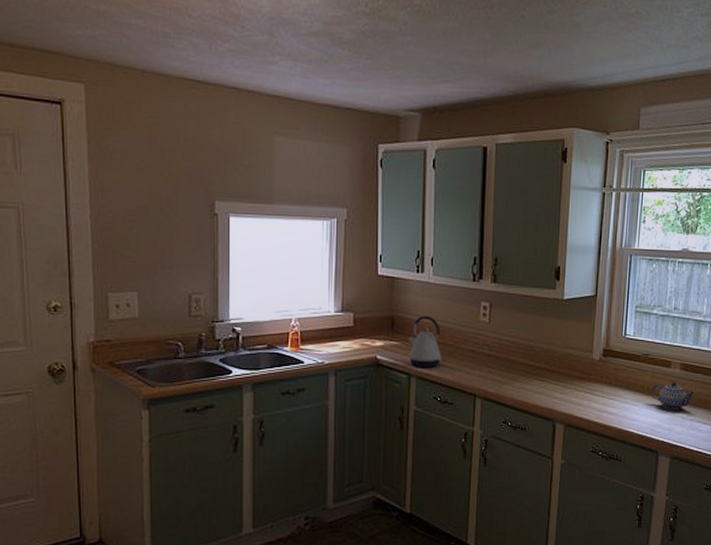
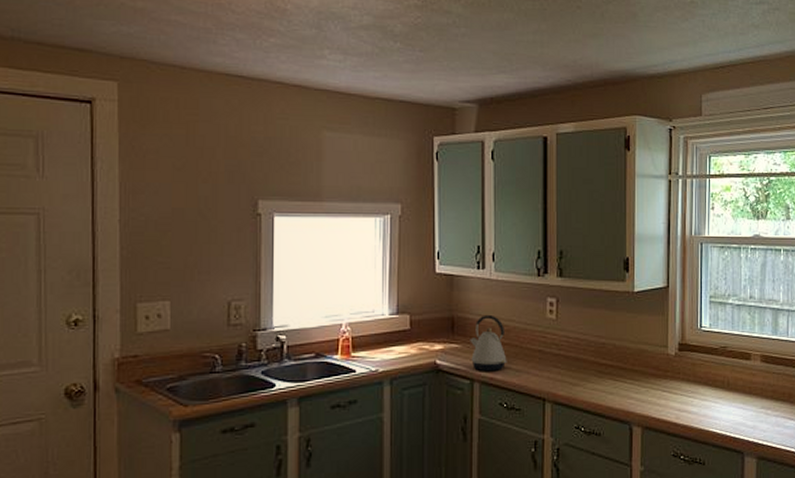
teapot: present [651,382,695,410] -> none [732,375,778,406]

